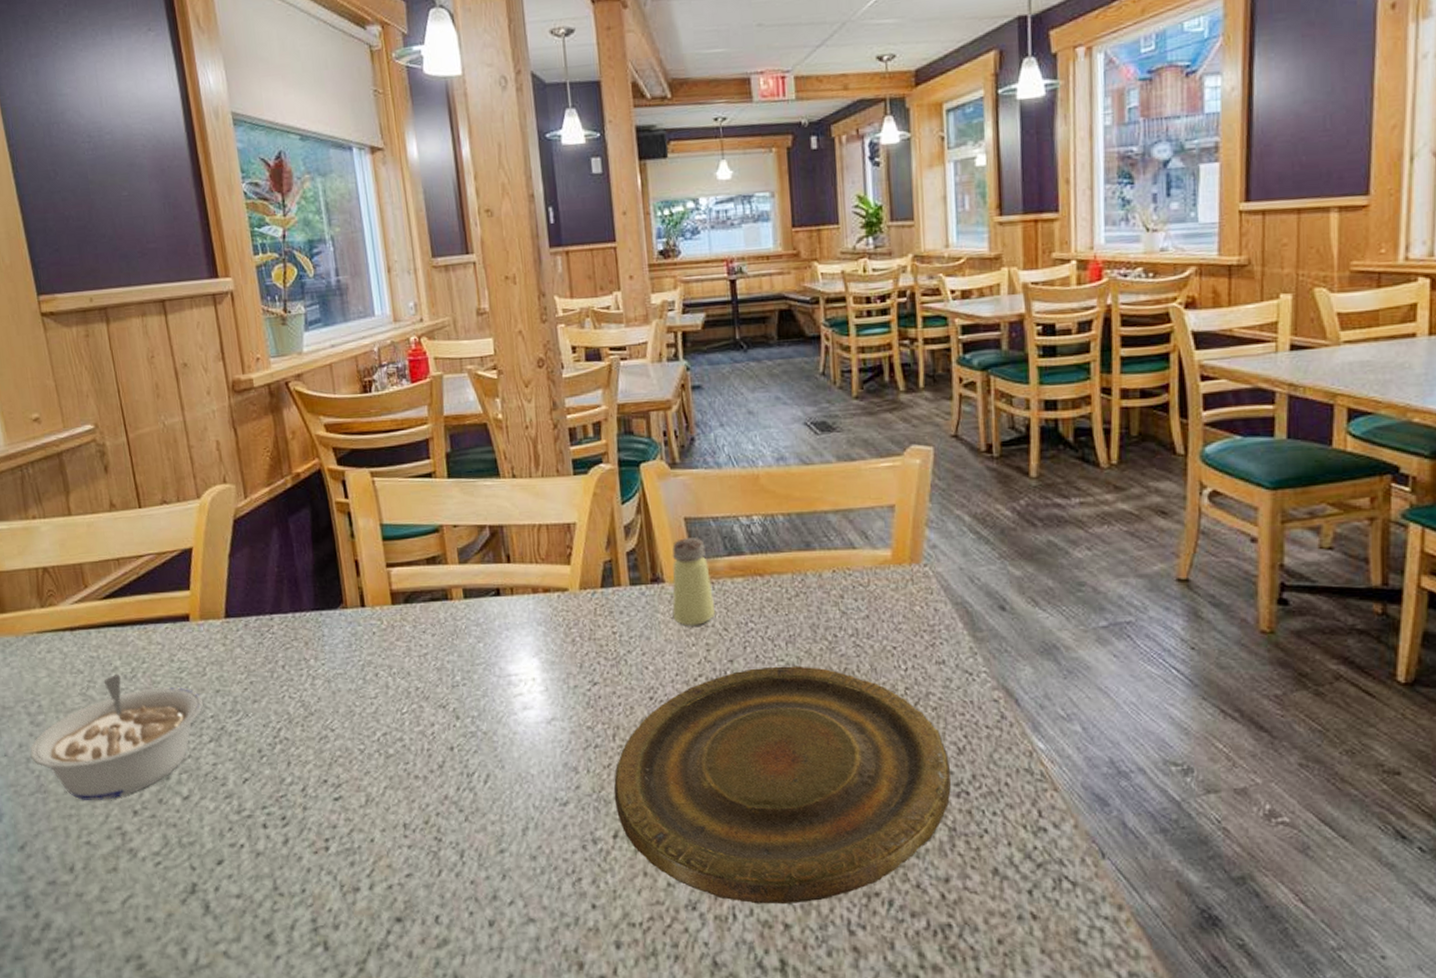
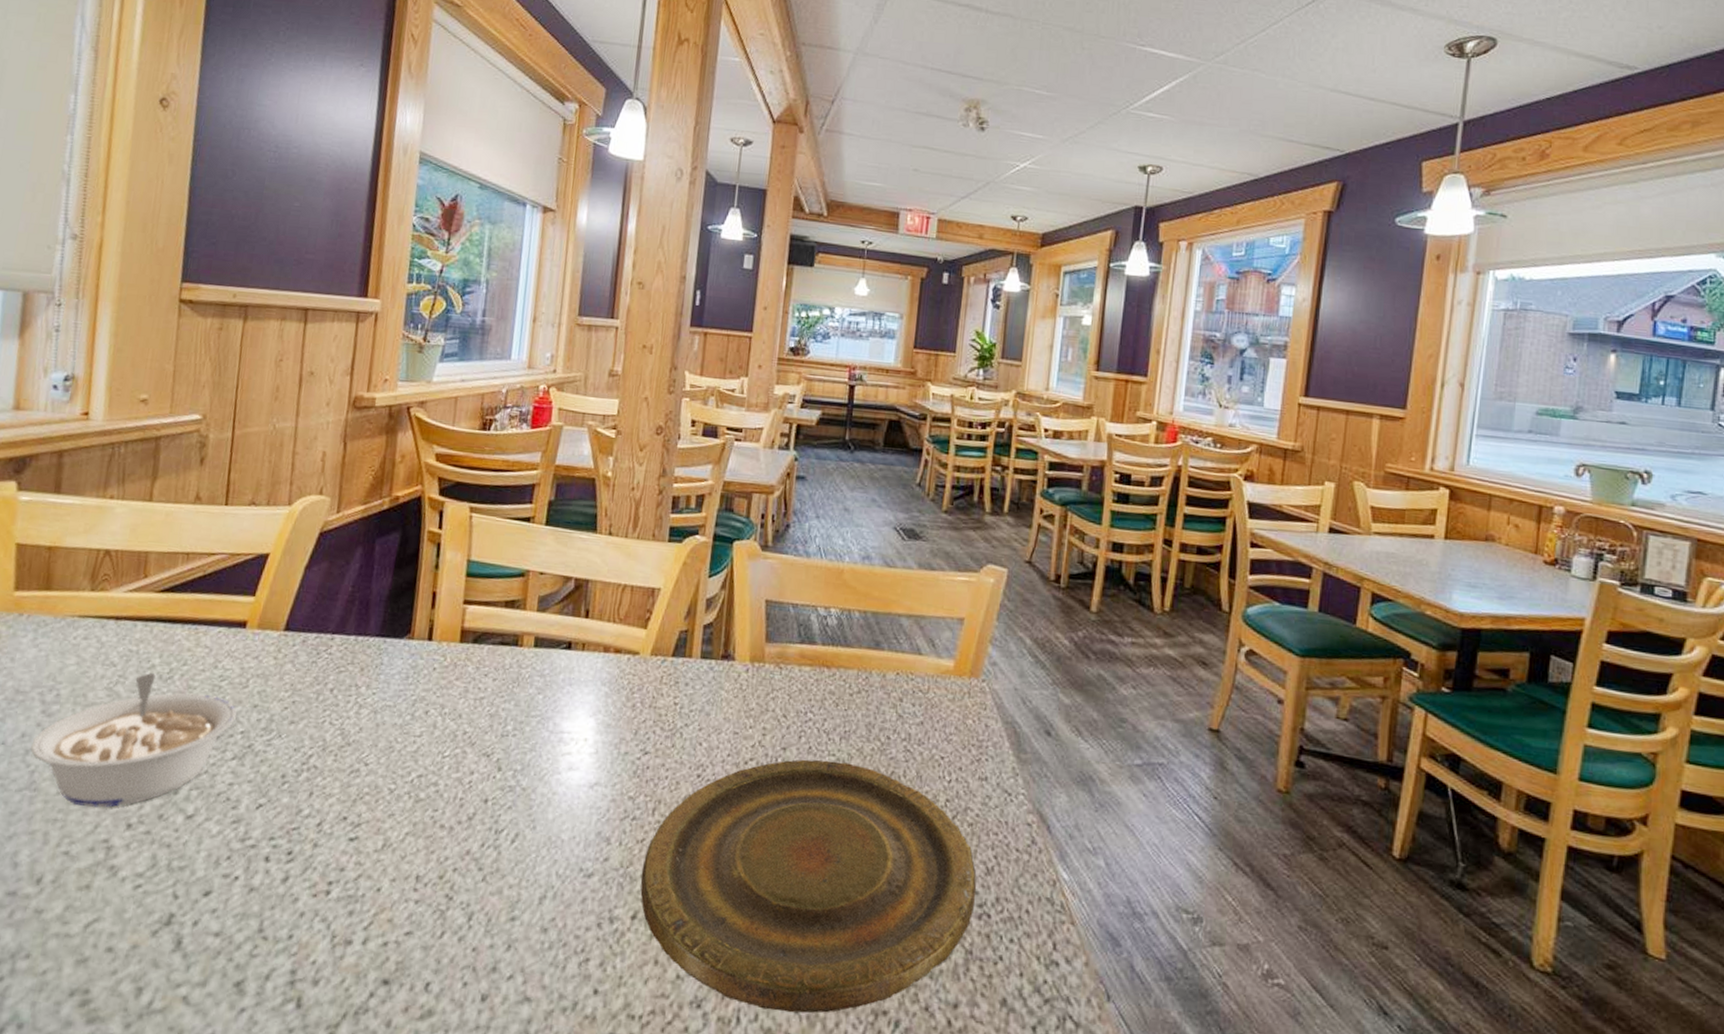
saltshaker: present [672,538,716,626] -> none [736,619,781,709]

